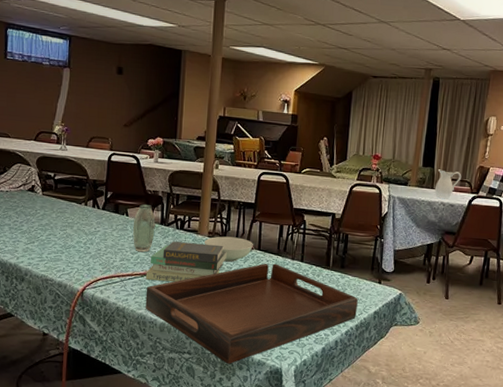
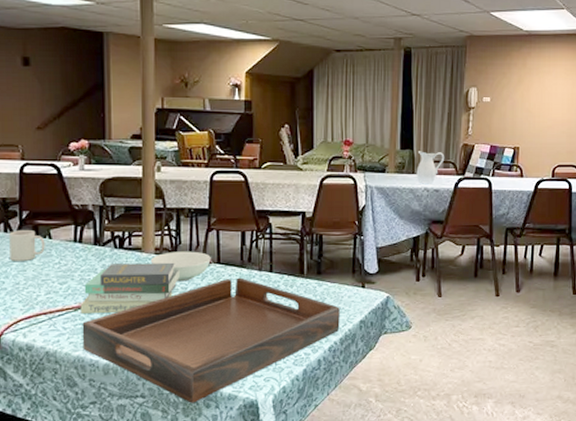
mug: none [95,206,123,233] -> present [9,229,45,262]
vase: present [132,204,156,253] -> none [58,222,88,281]

